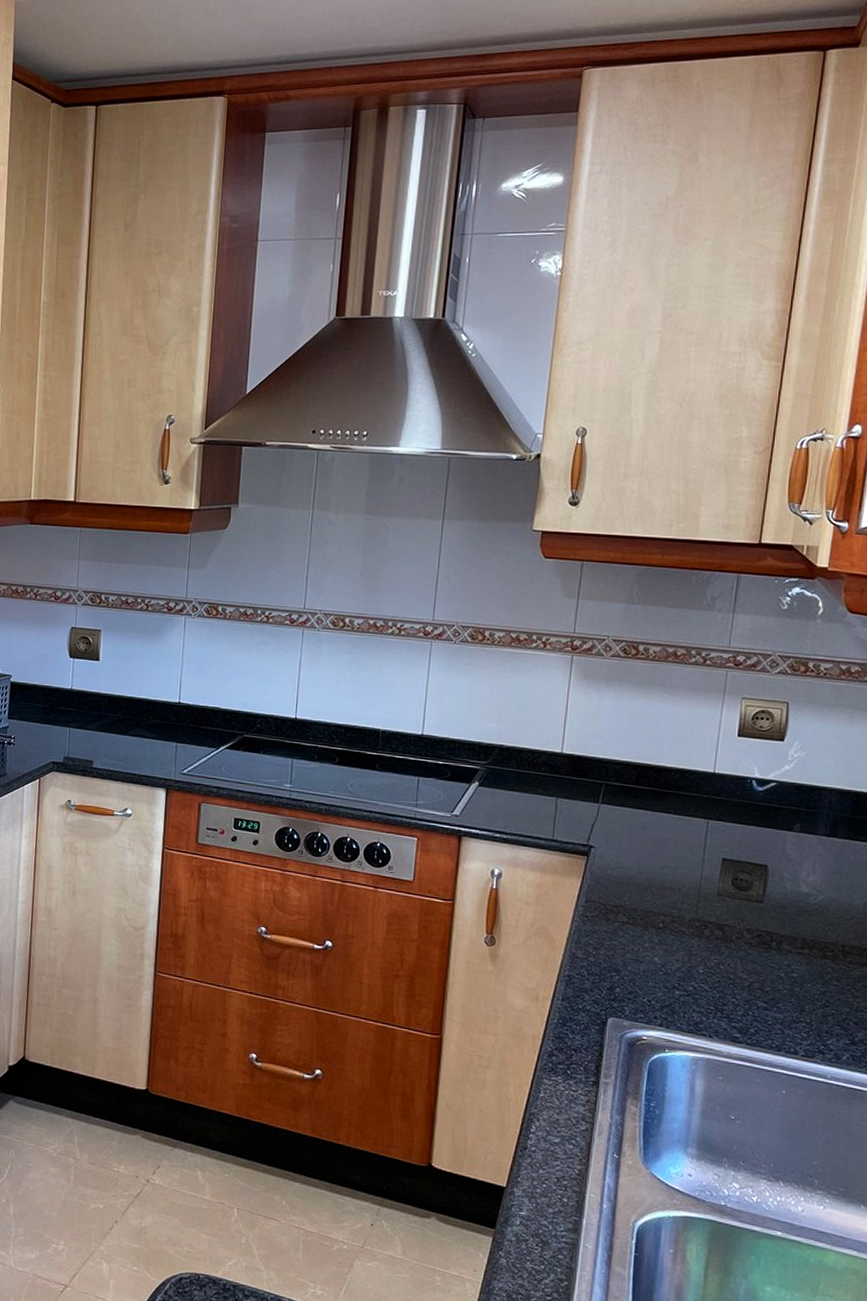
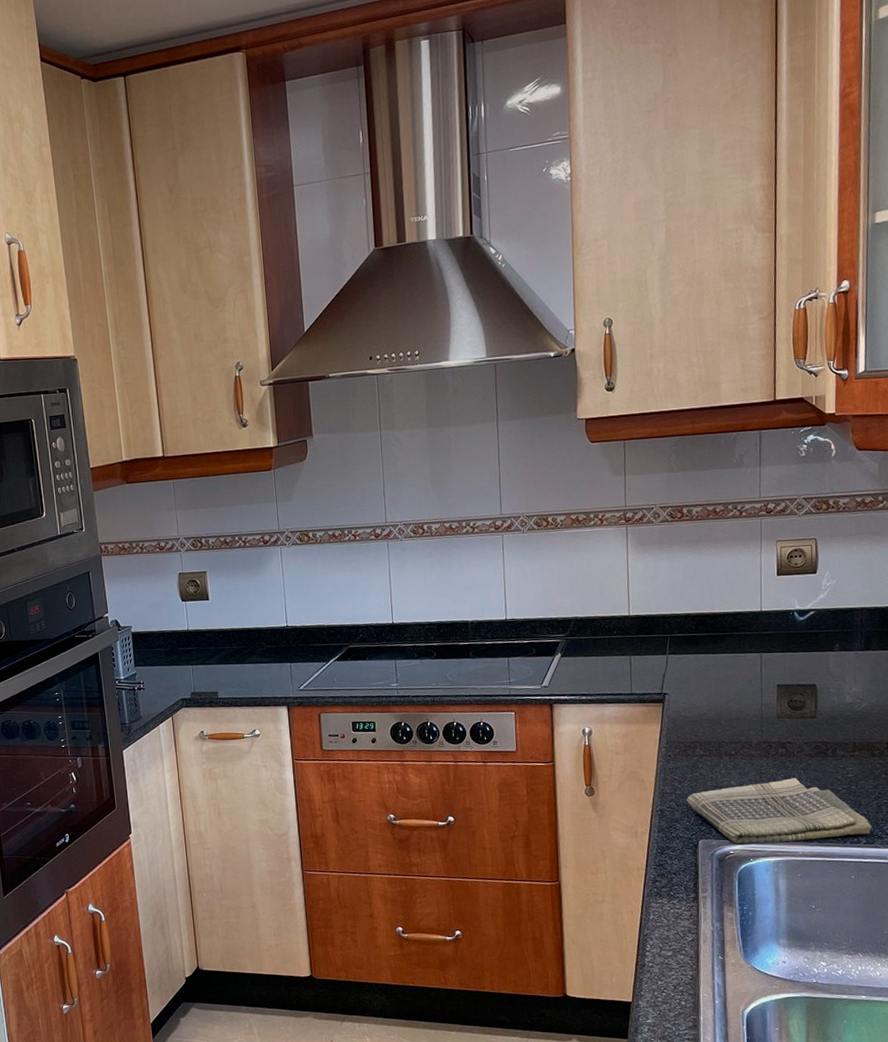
dish towel: none [600,963,813,1046] -> present [686,778,872,844]

